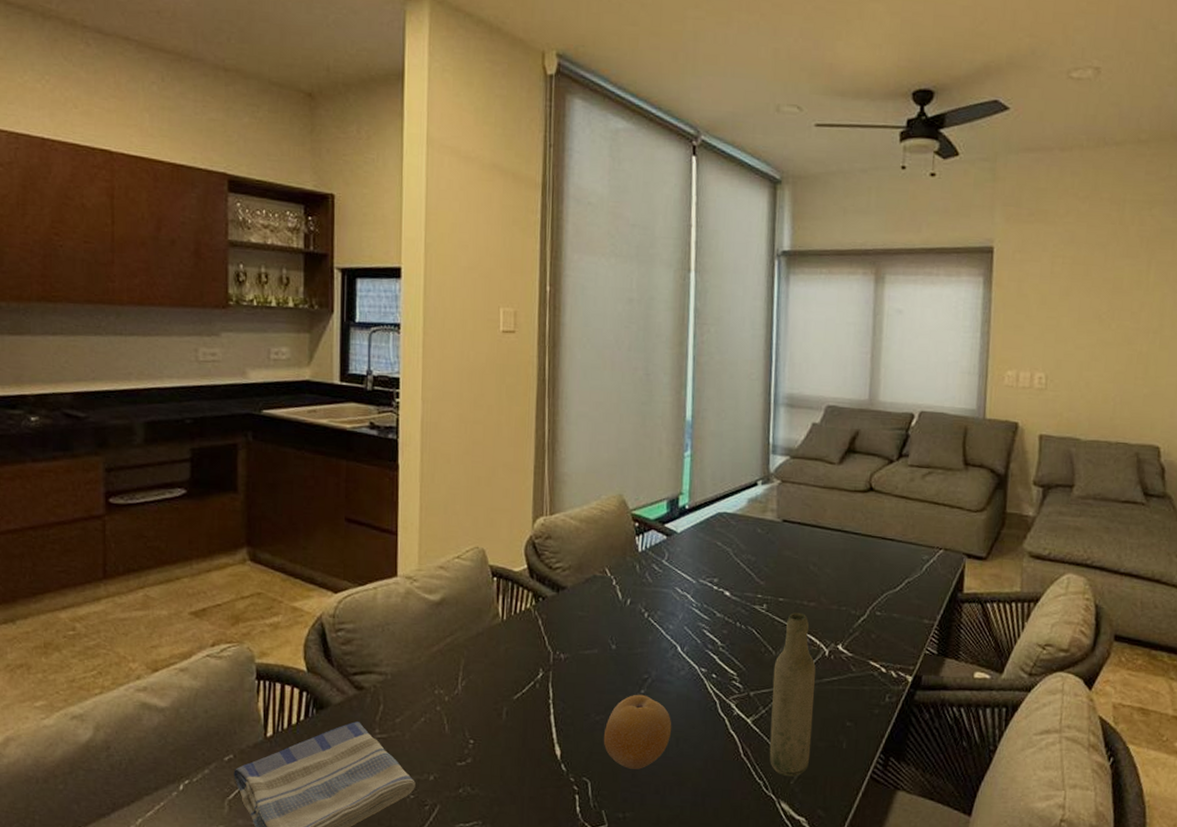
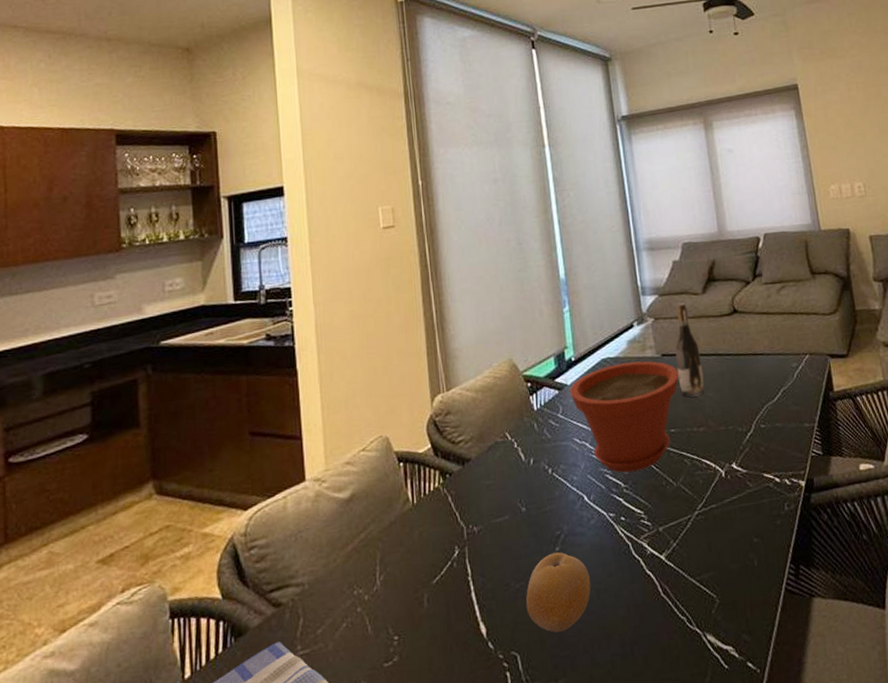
plant pot: none [678,520,798,633] -> present [569,361,679,473]
bottle: present [769,612,816,777] -> none [677,439,726,607]
wine bottle: none [796,470,825,570] -> present [675,303,704,398]

